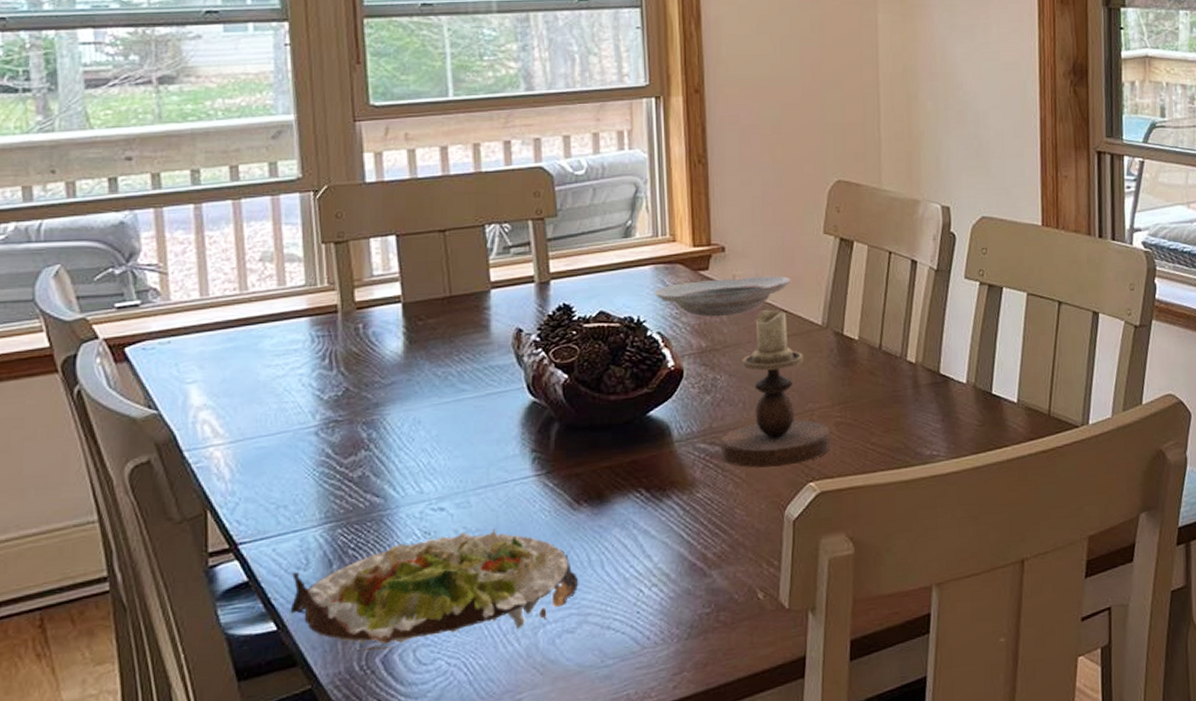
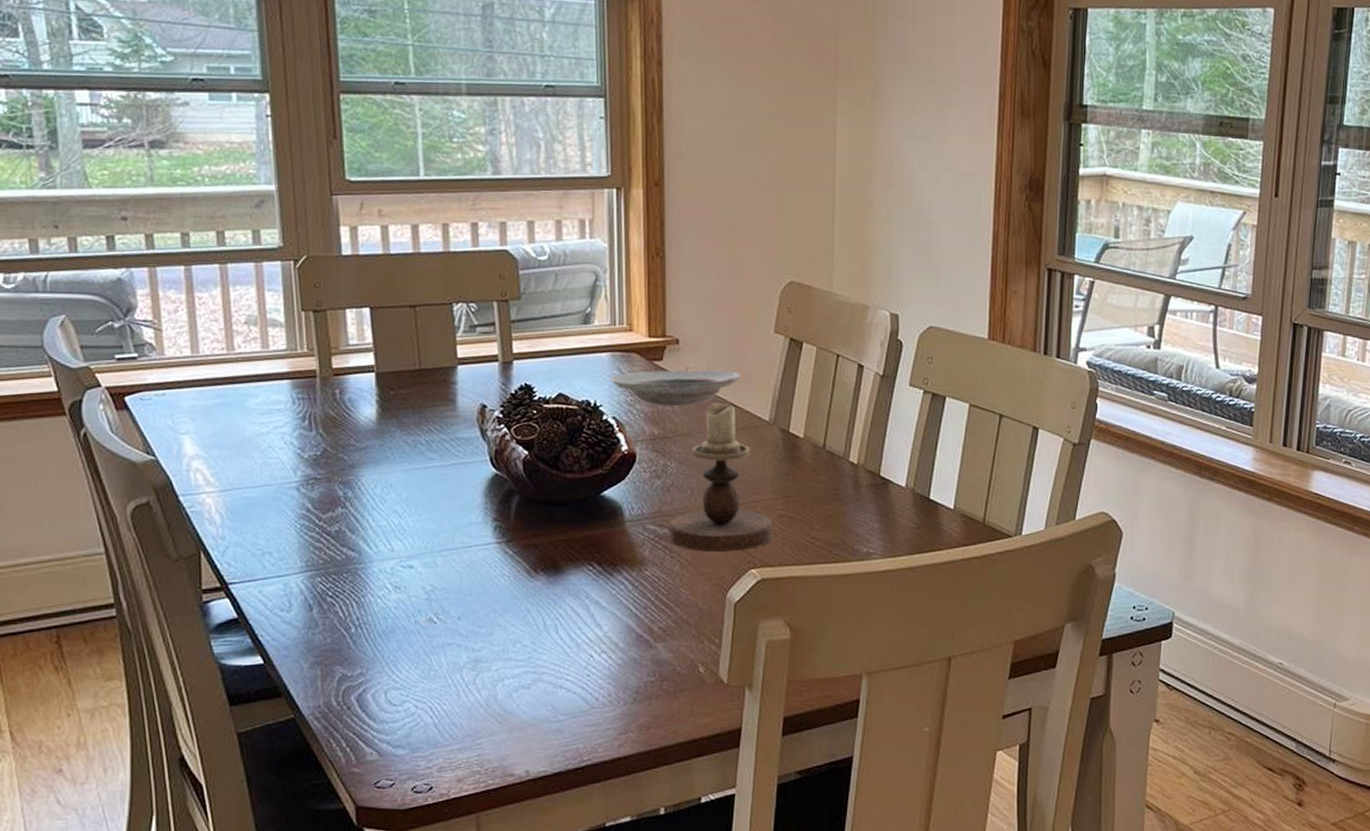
salad plate: present [290,528,578,651] -> none [275,588,534,690]

